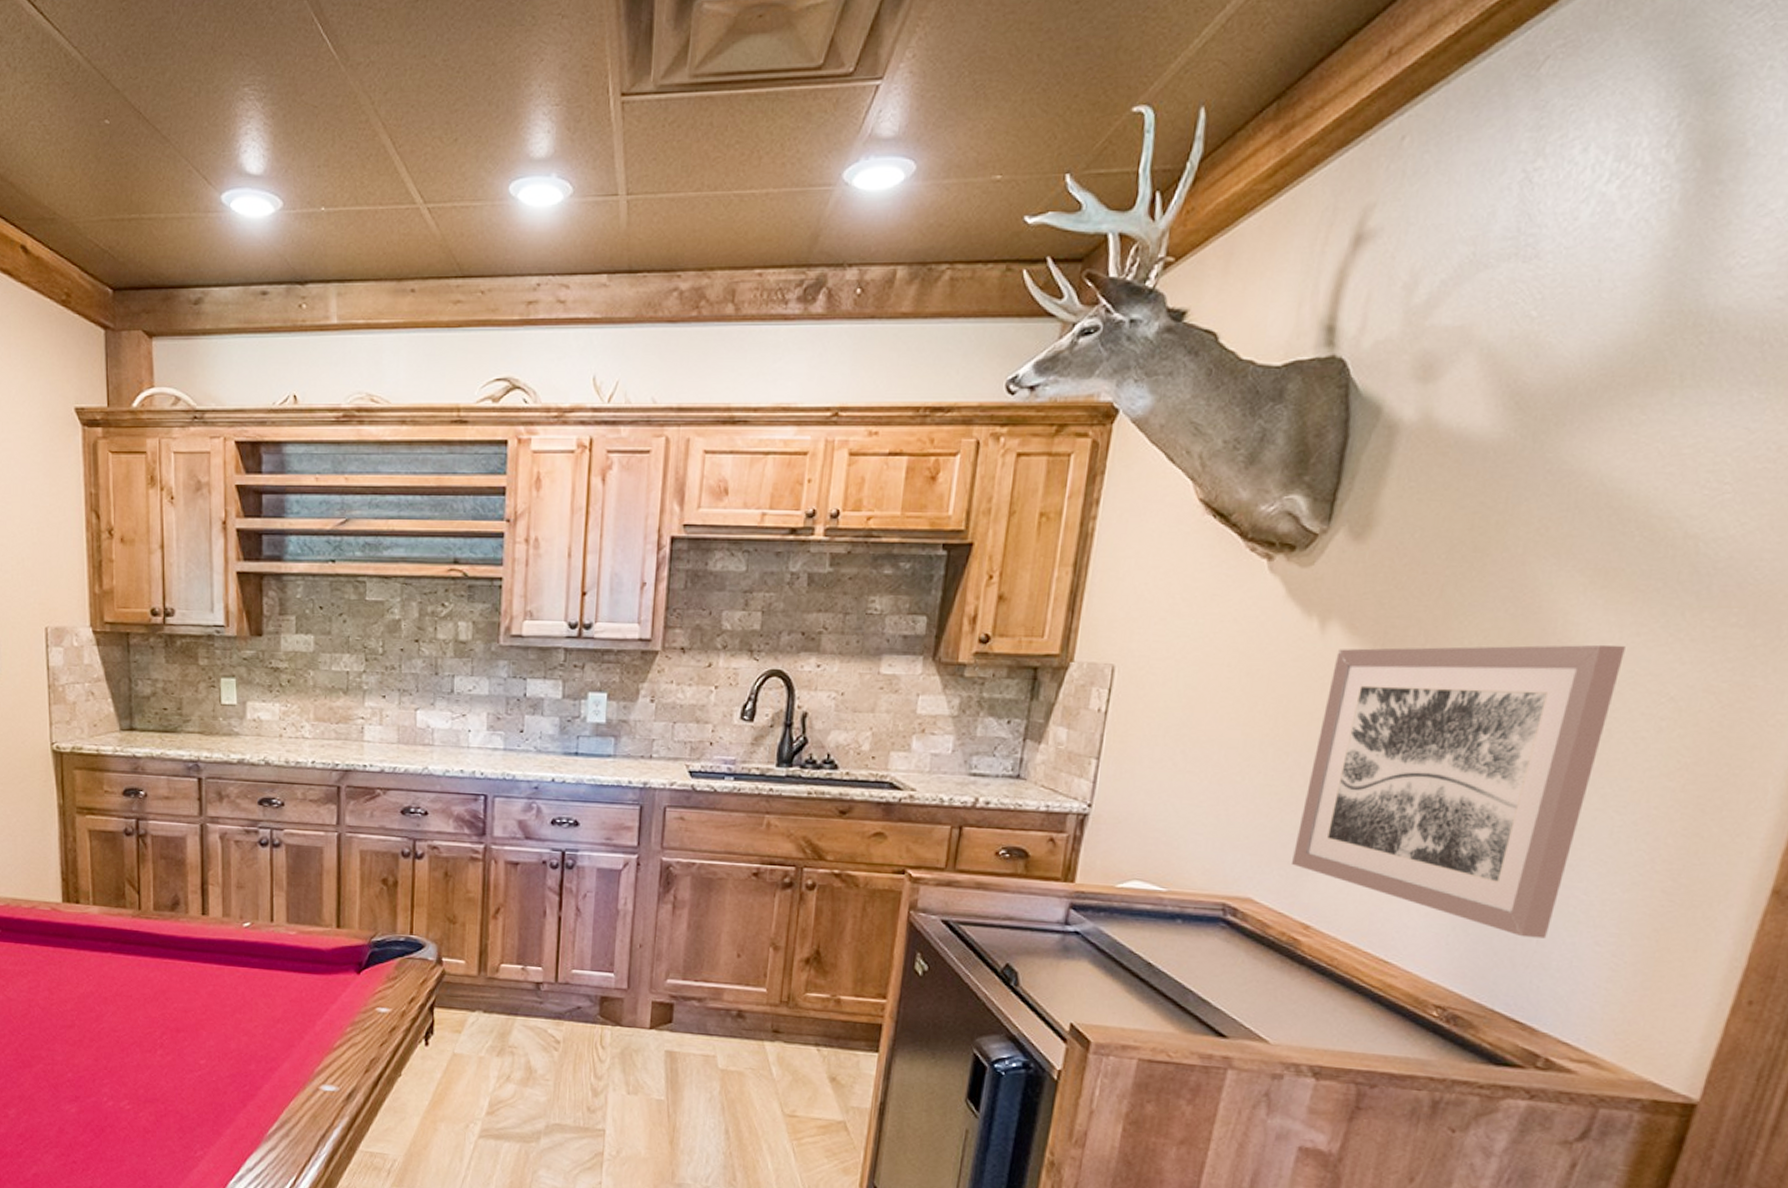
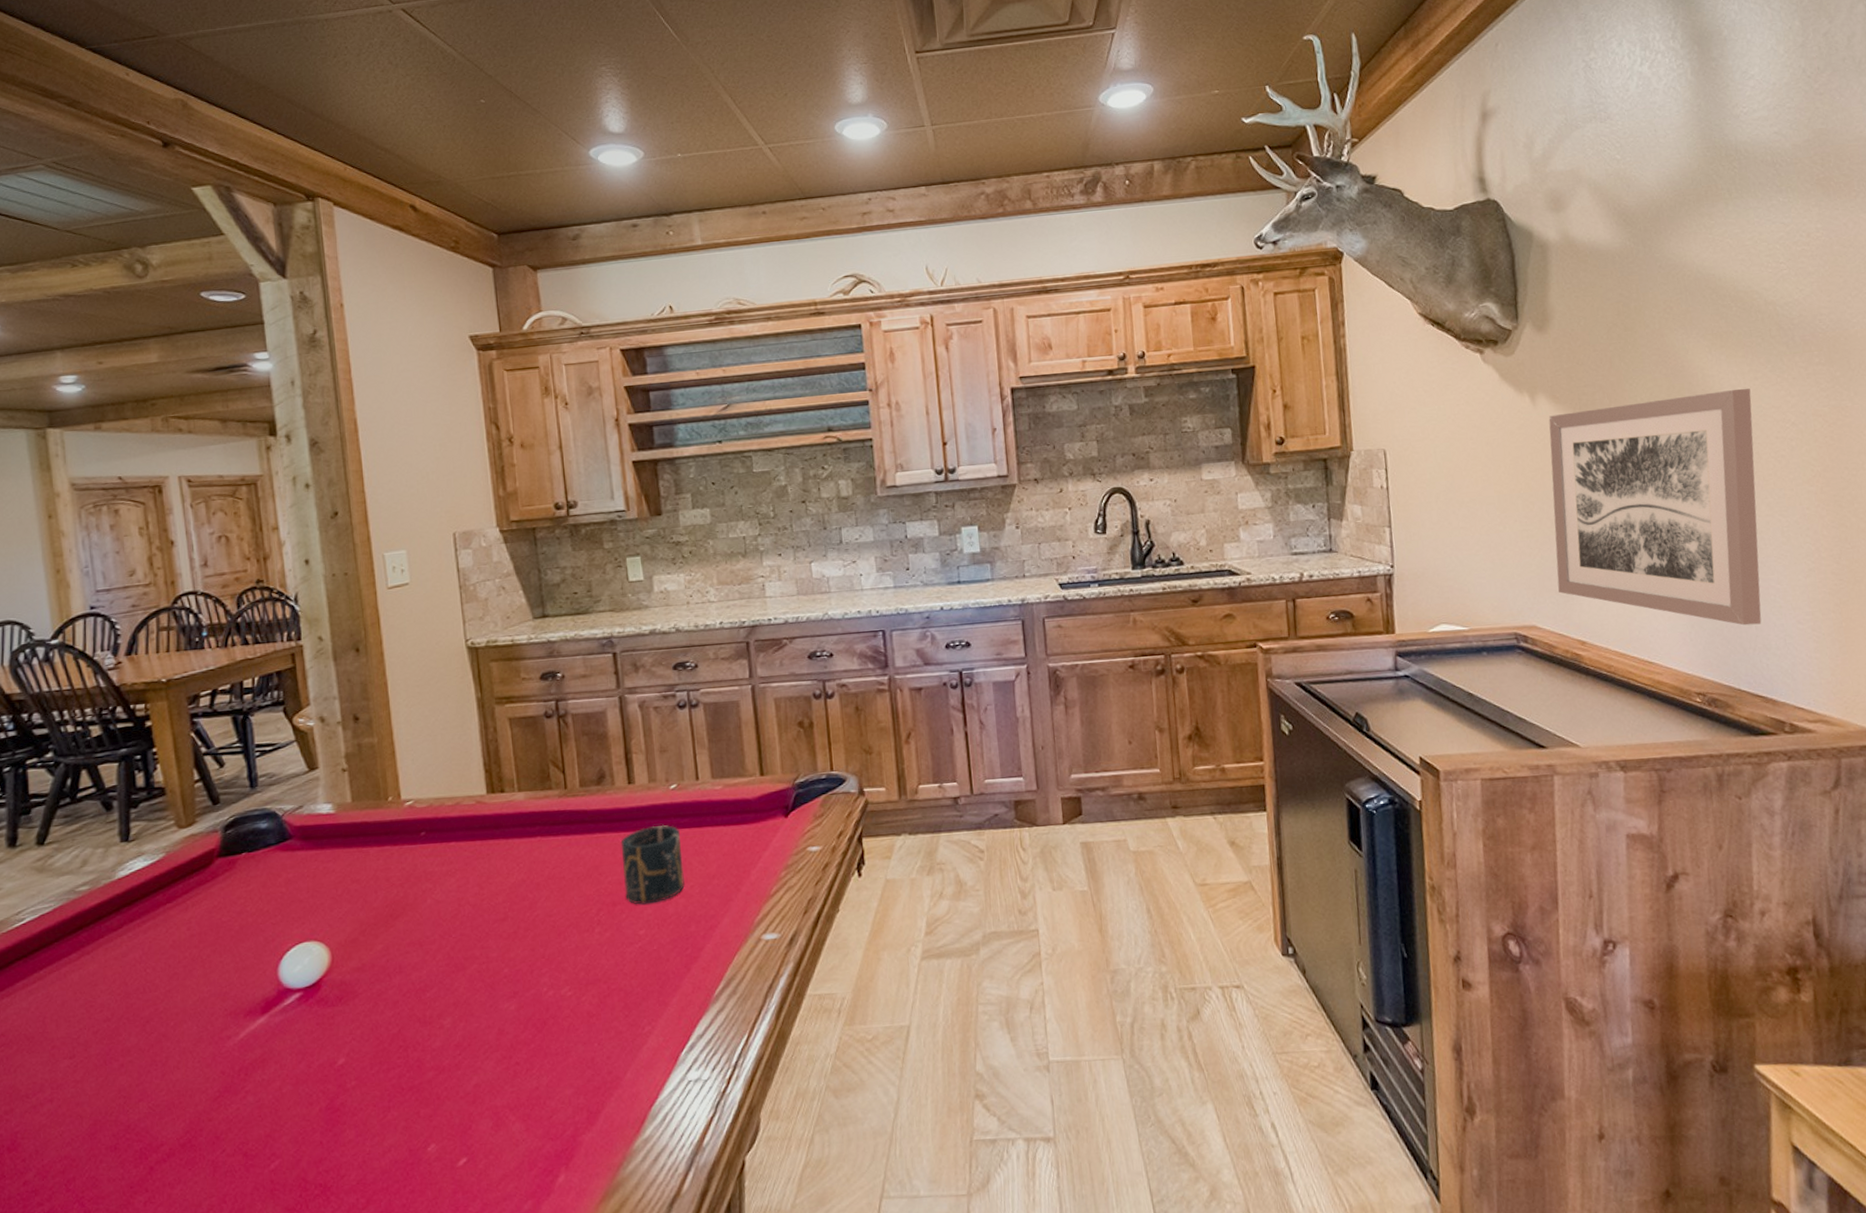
cup: none [189,960,249,1036] -> present [620,824,685,905]

